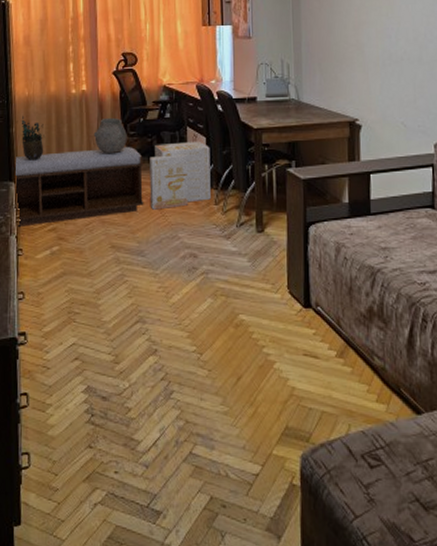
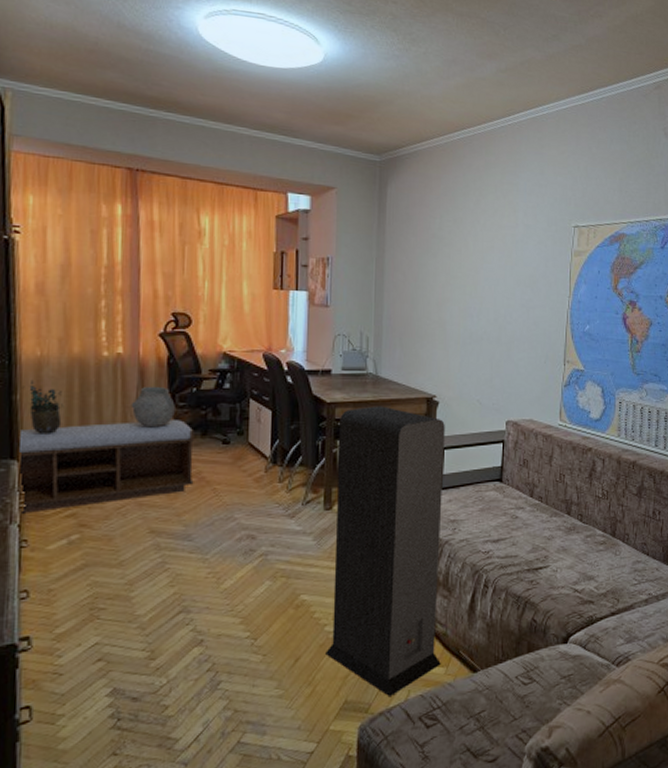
product box: present [150,141,211,210] -> none [201,414,276,489]
speaker: none [265,130,381,428] -> present [326,406,445,696]

